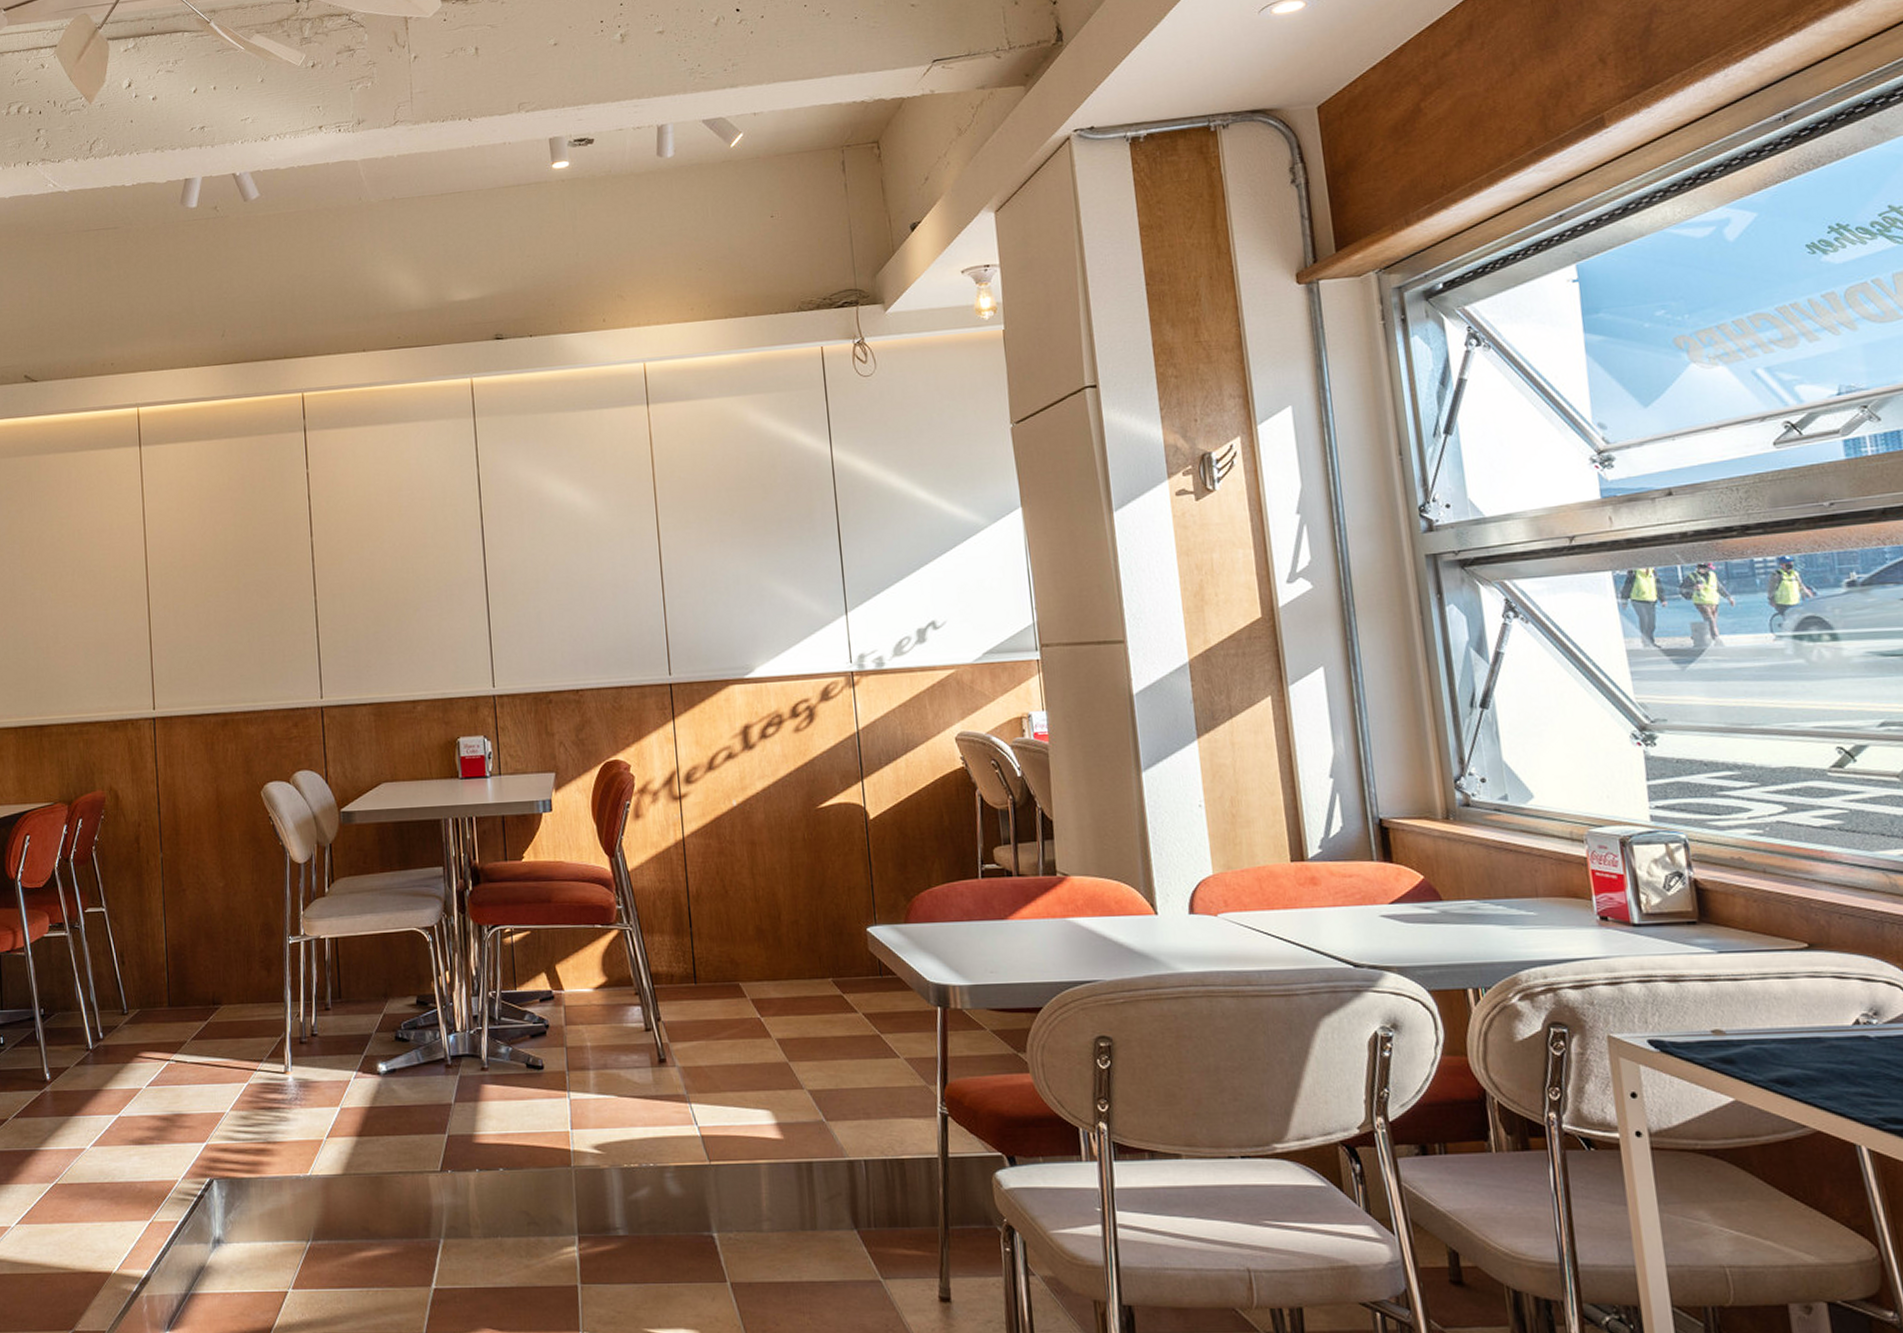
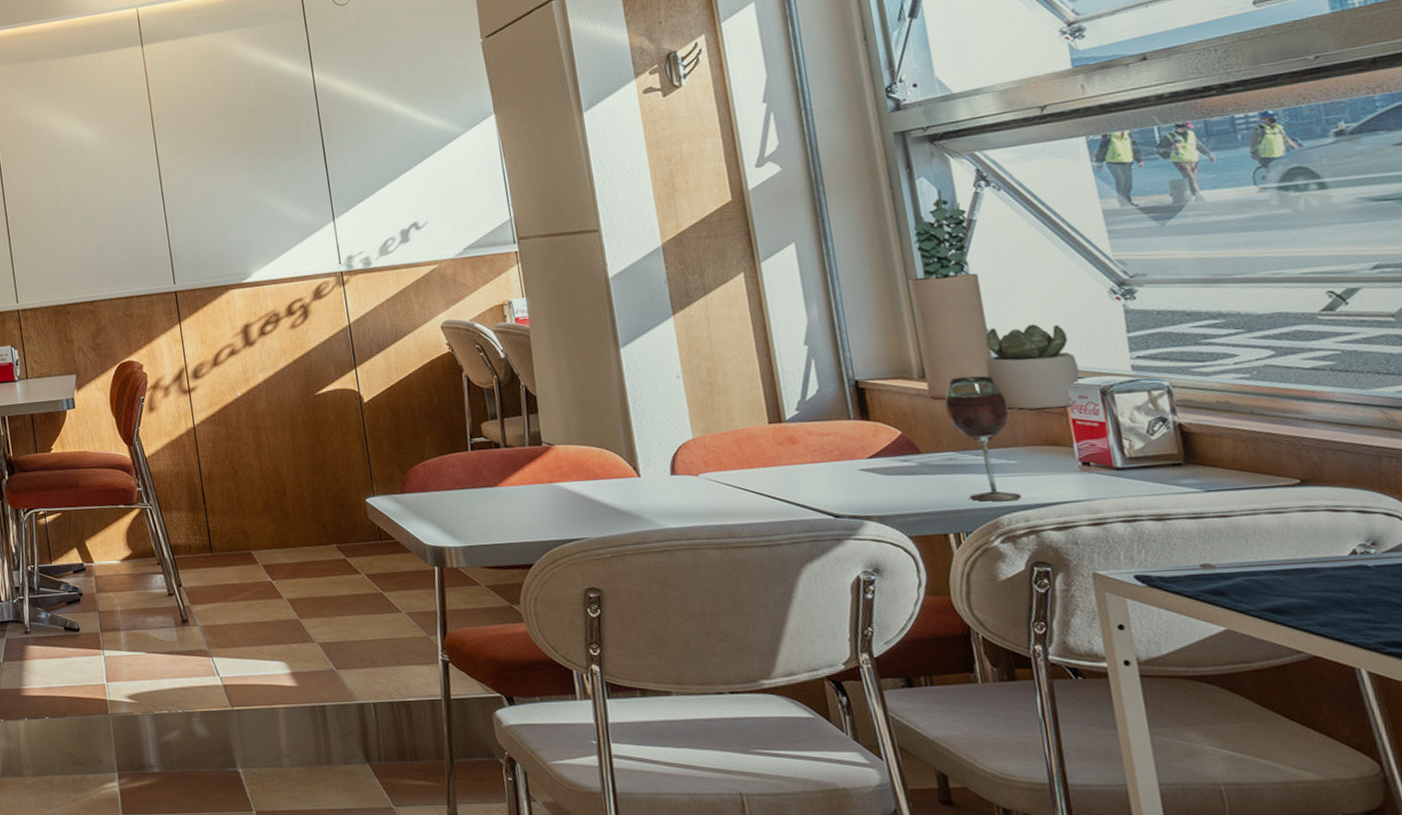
vase: none [1435,618,1515,843] -> present [908,189,992,400]
wineglass: none [1467,819,1541,955] -> present [944,375,1022,502]
succulent plant: none [1508,767,1601,858] -> present [985,324,1080,410]

